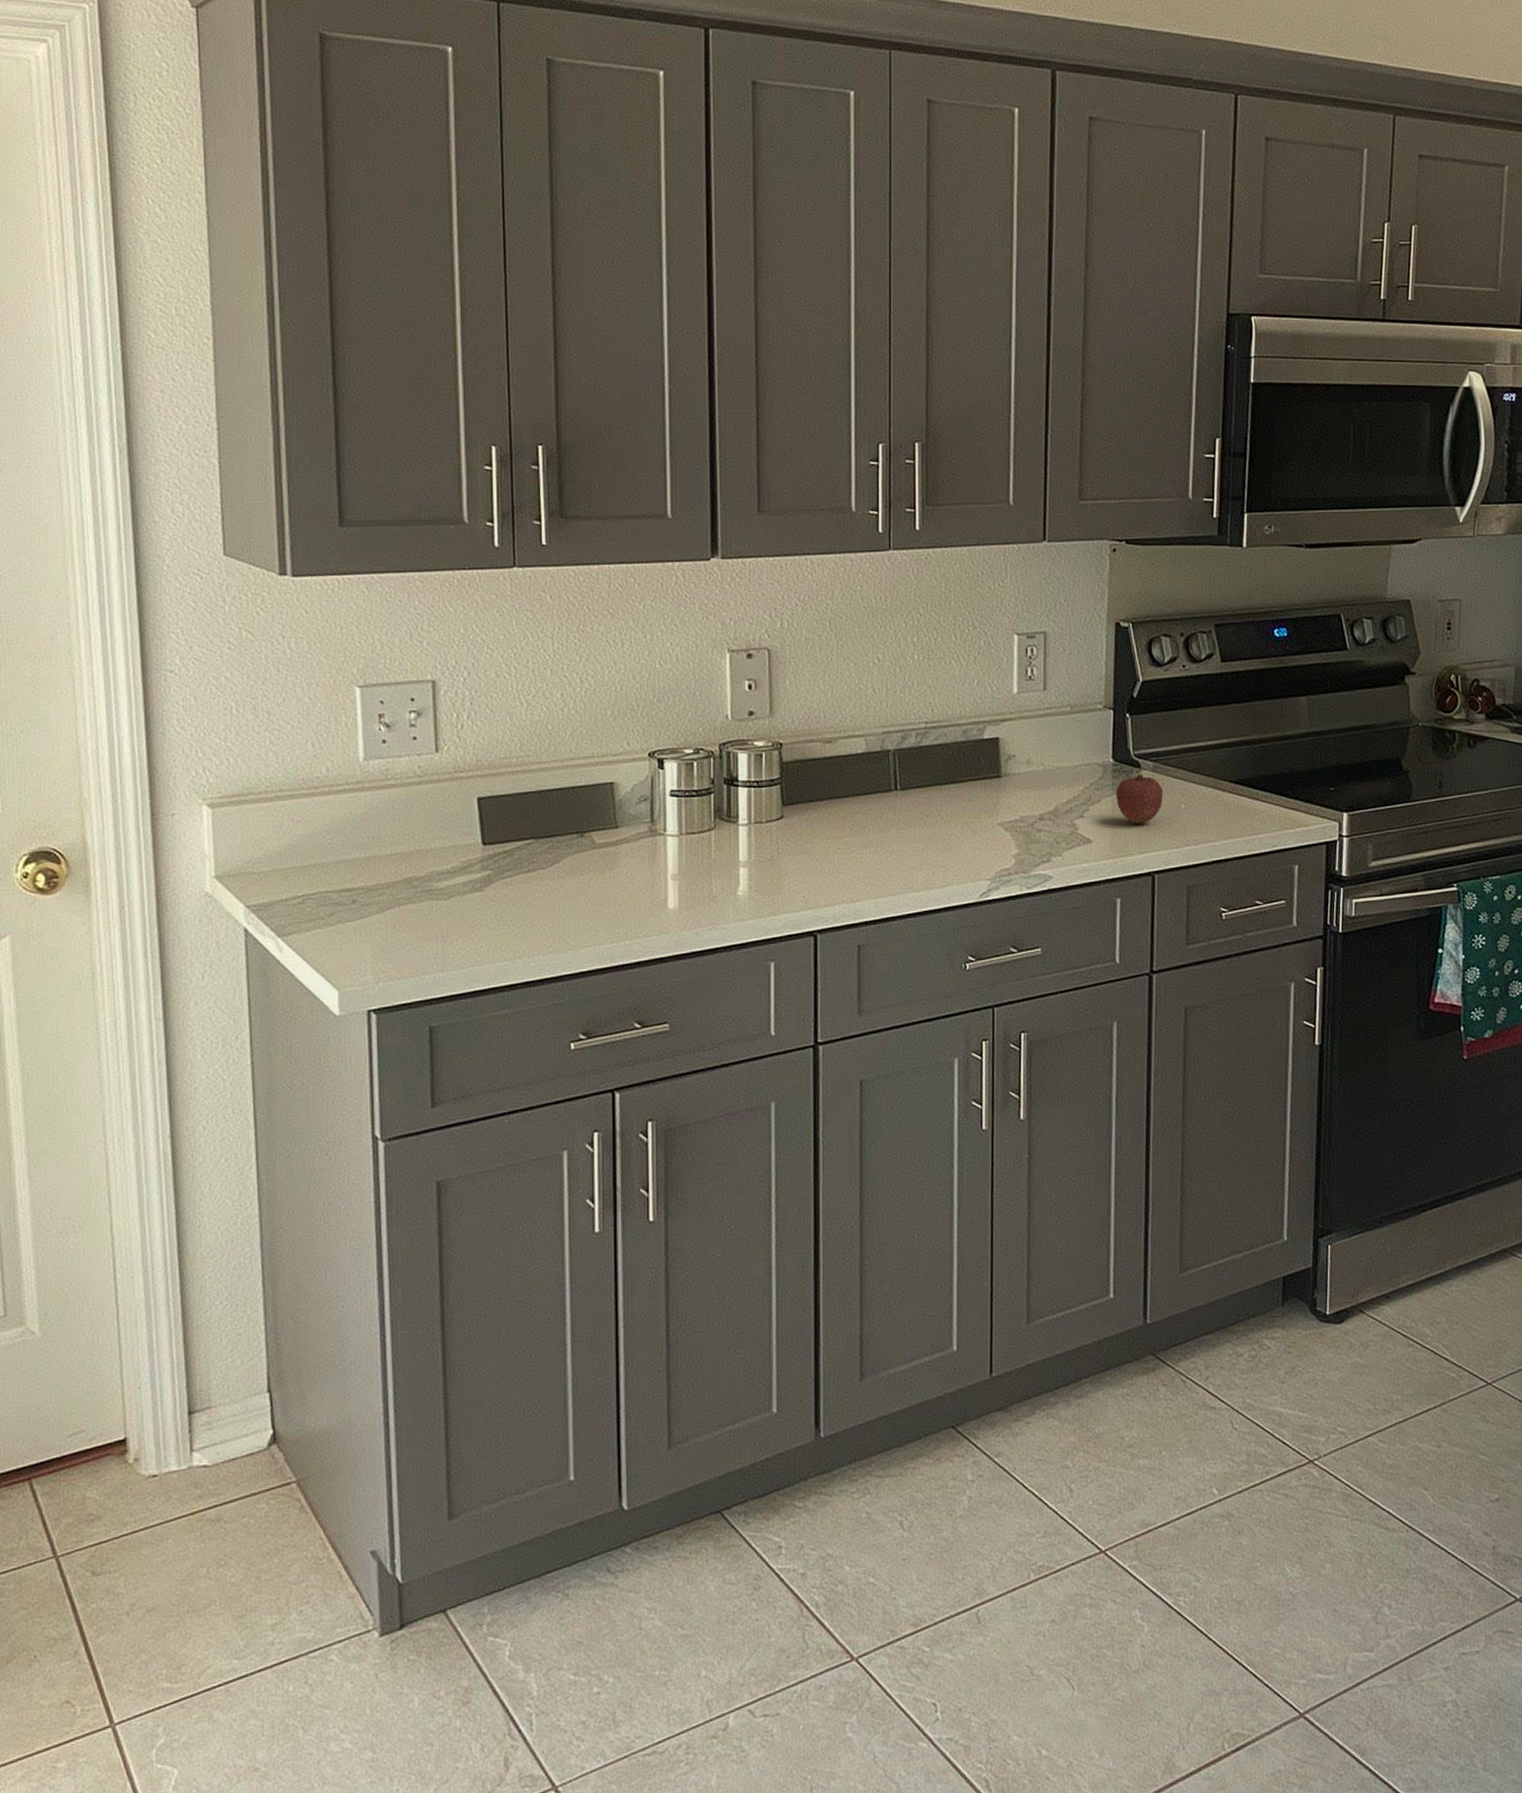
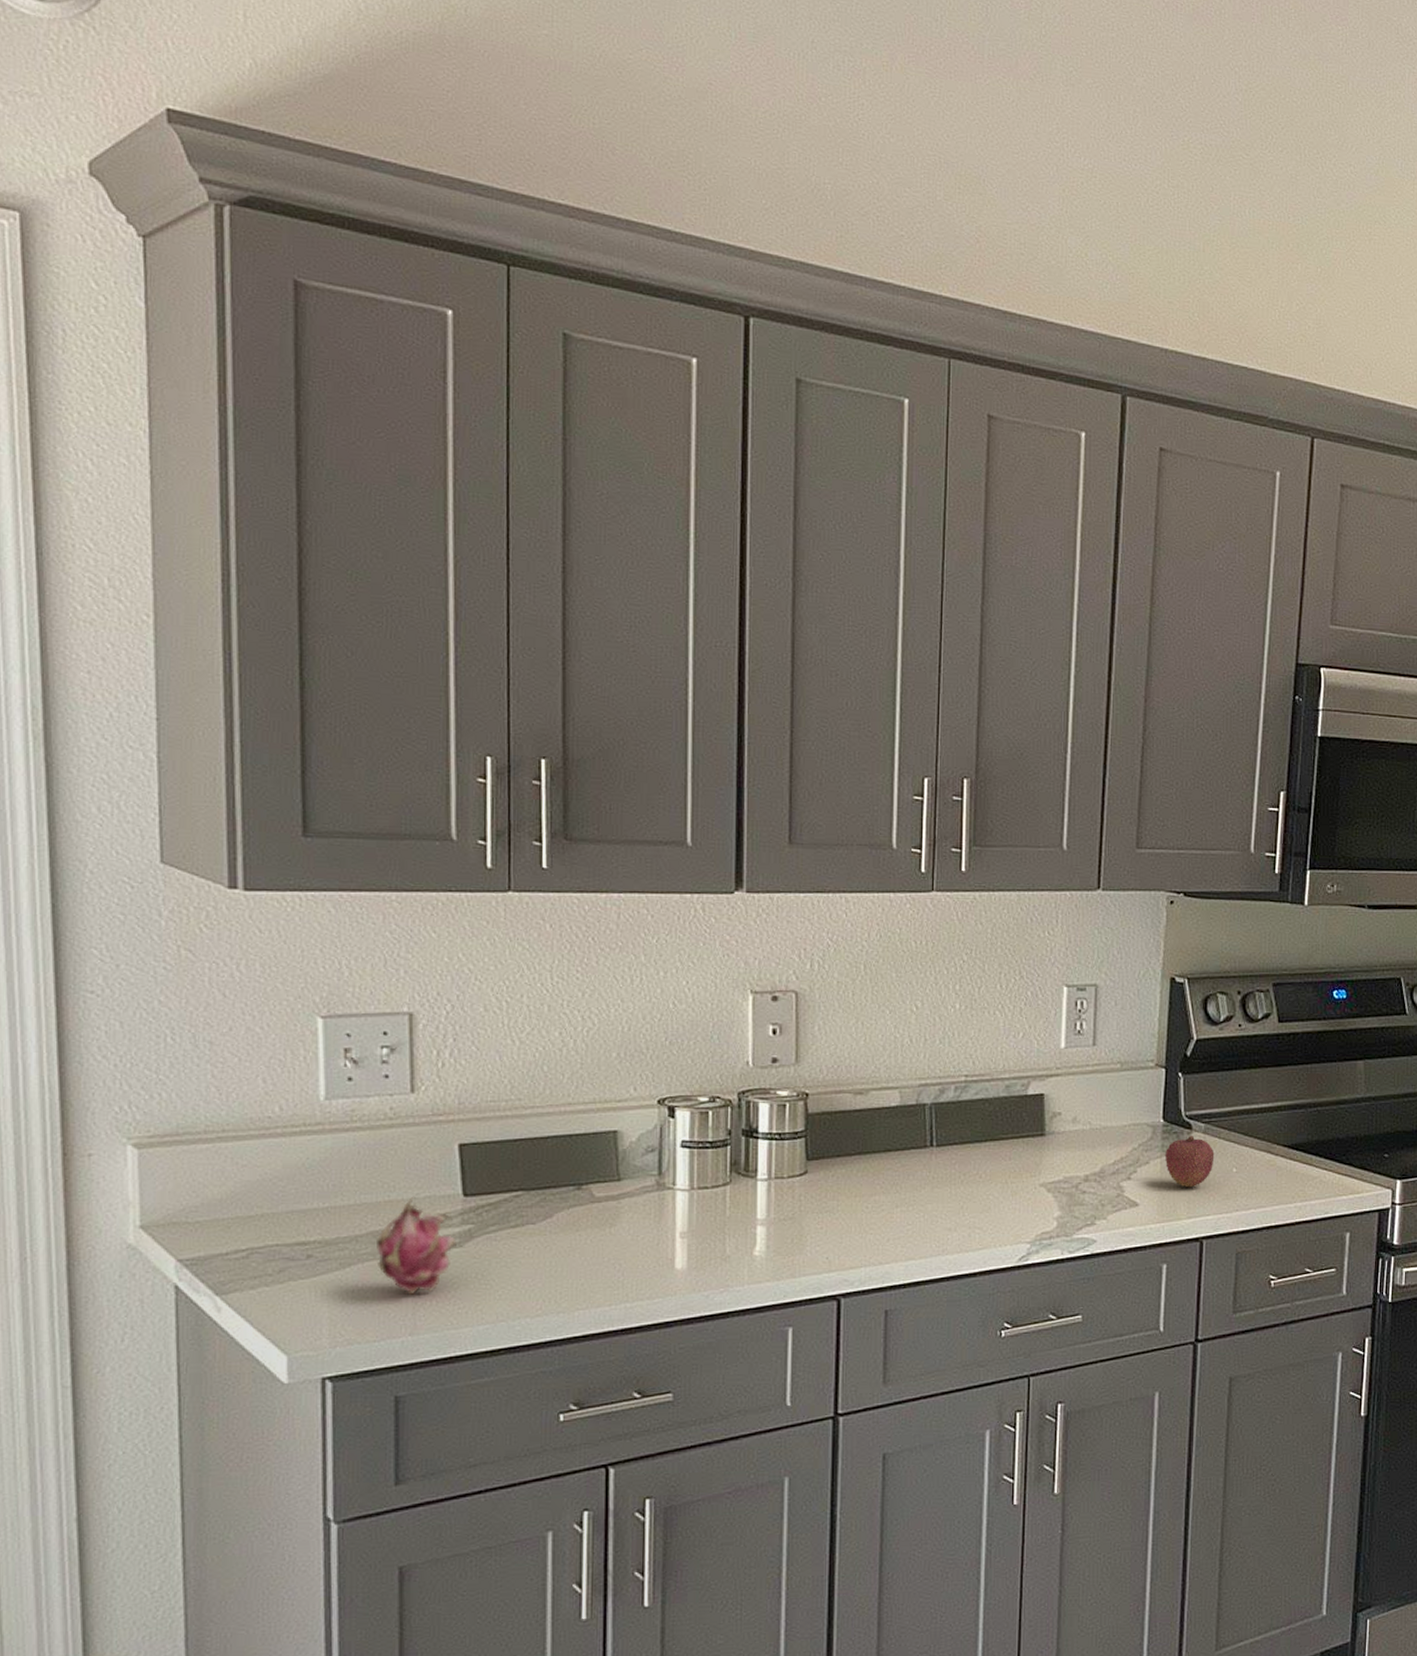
fruit: none [410,844,479,936] -> present [377,1194,458,1296]

